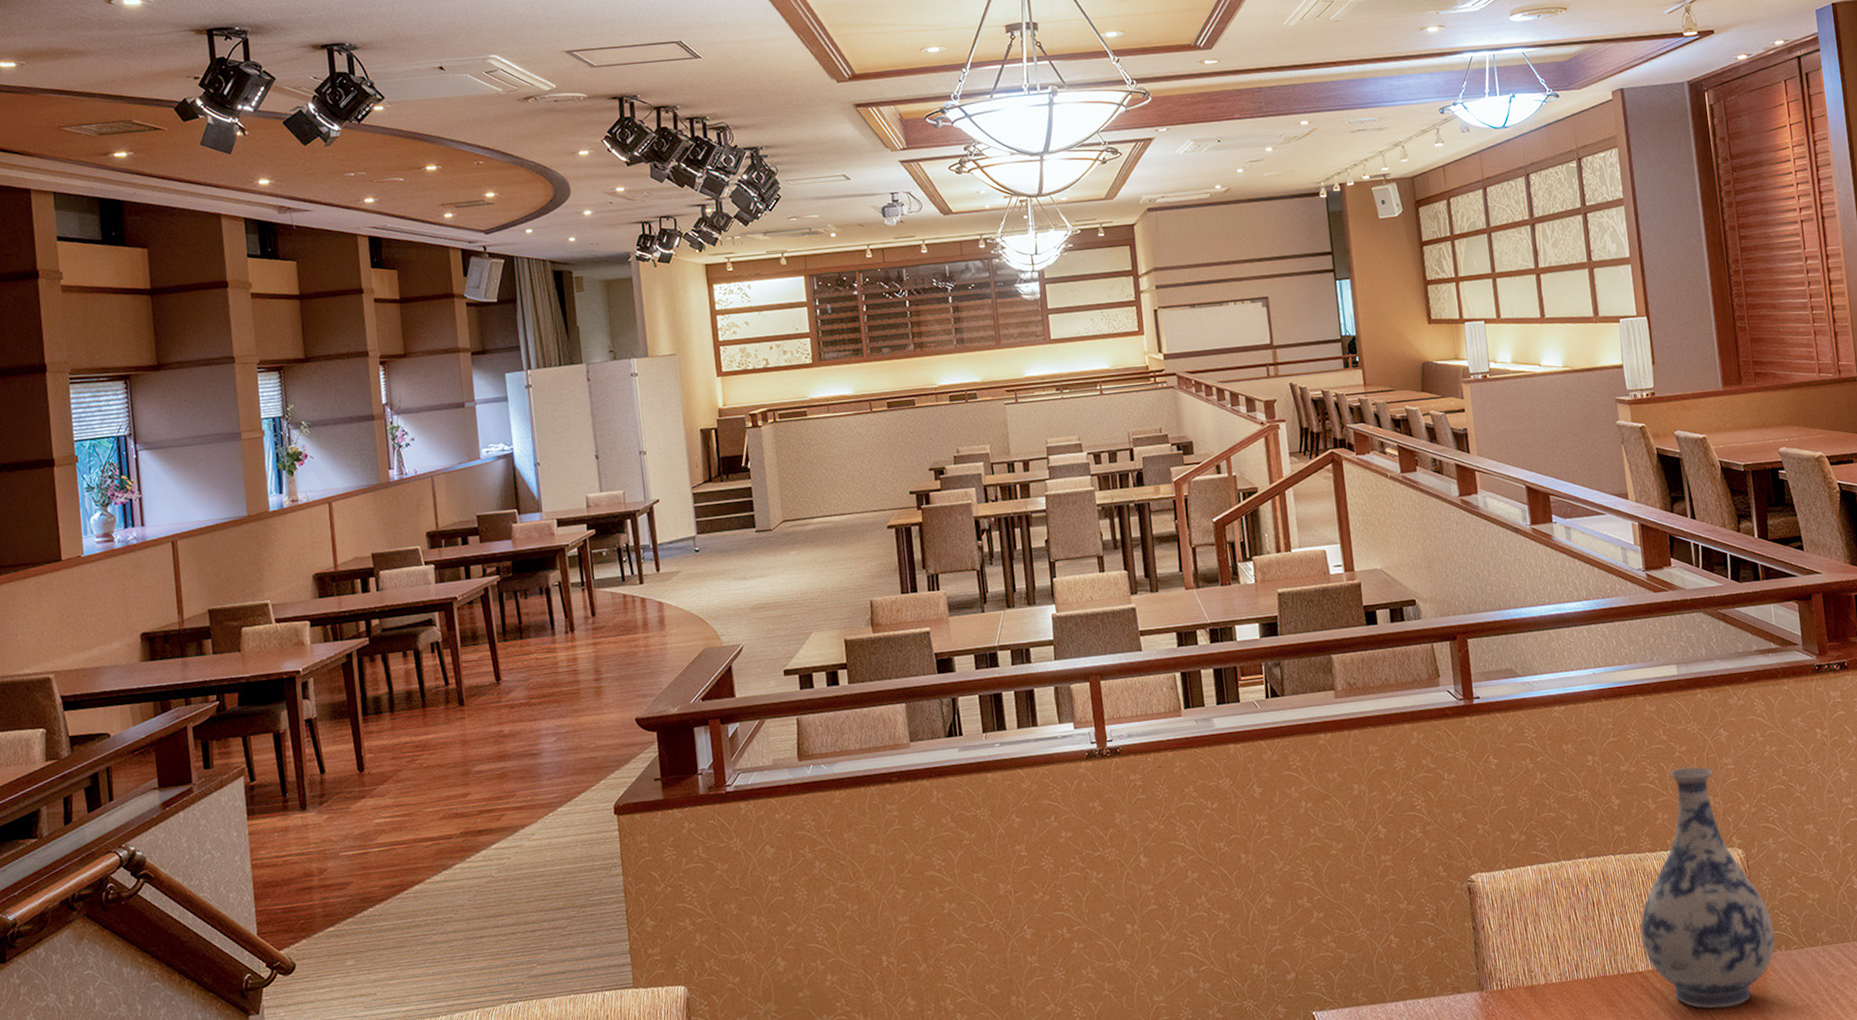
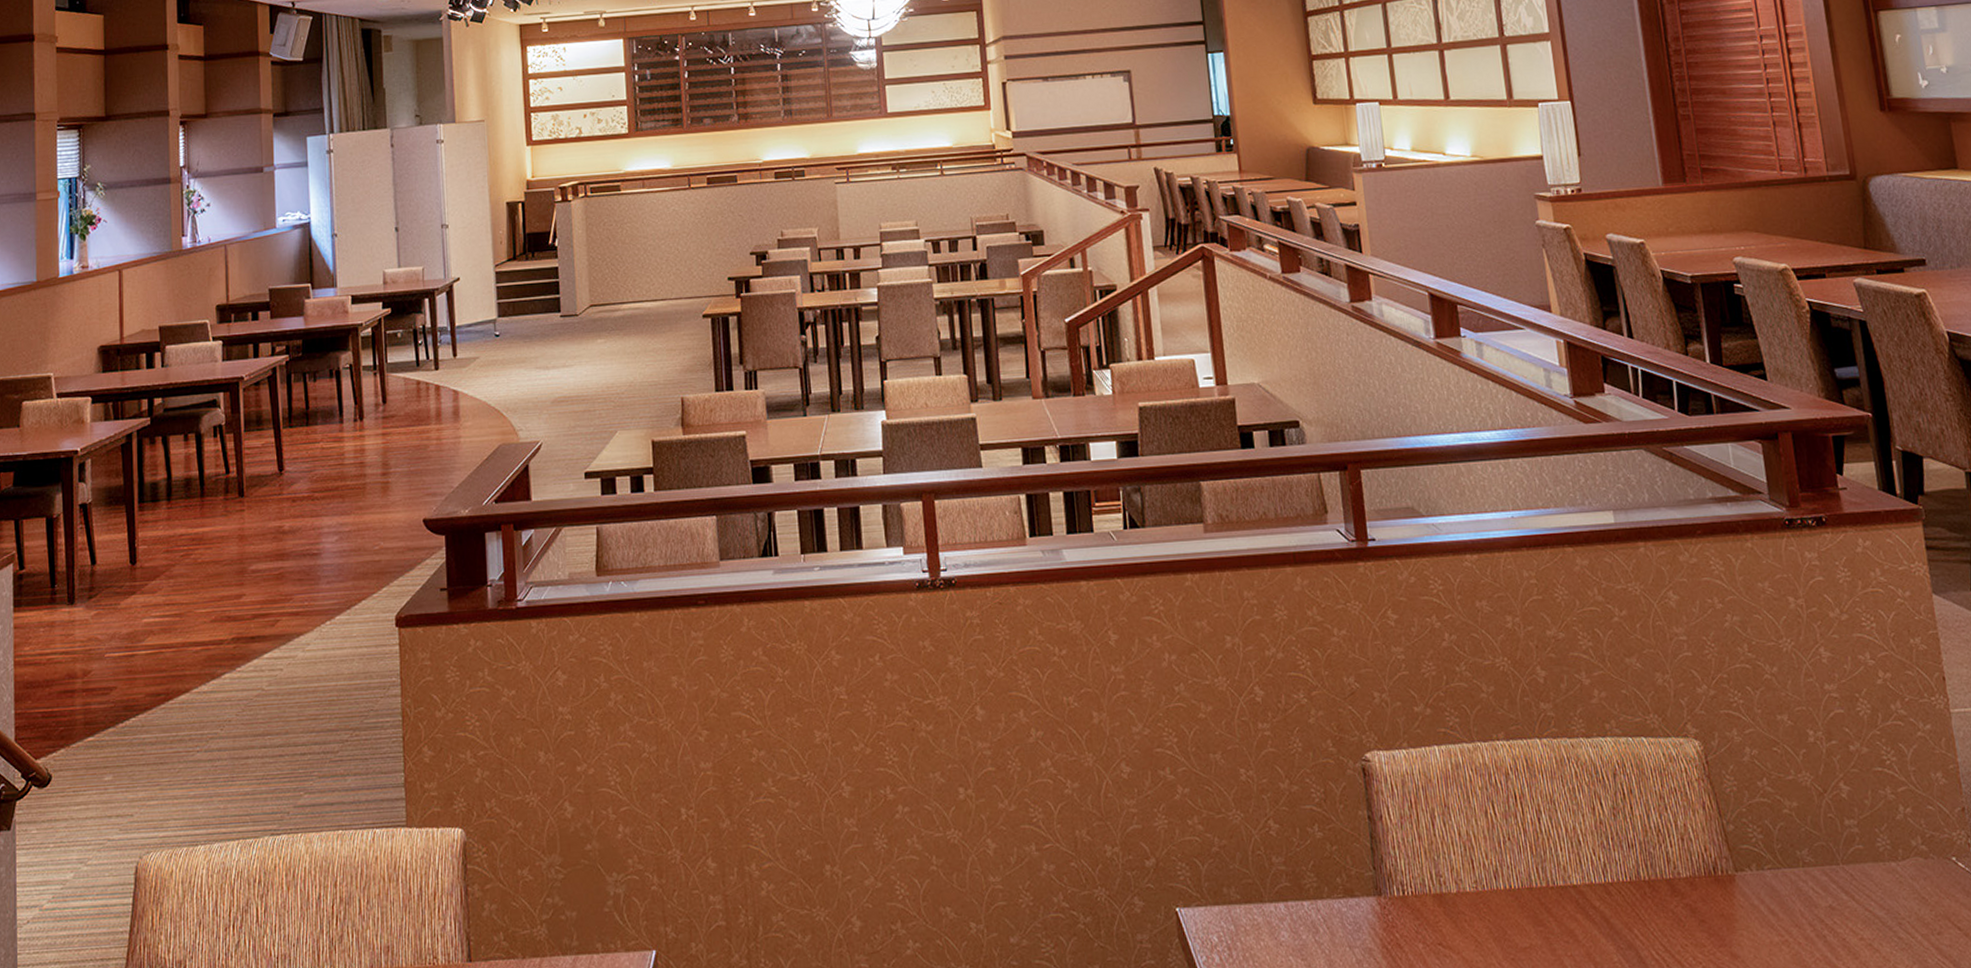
vase: present [1640,766,1776,1008] -> none [1573,635,1744,938]

